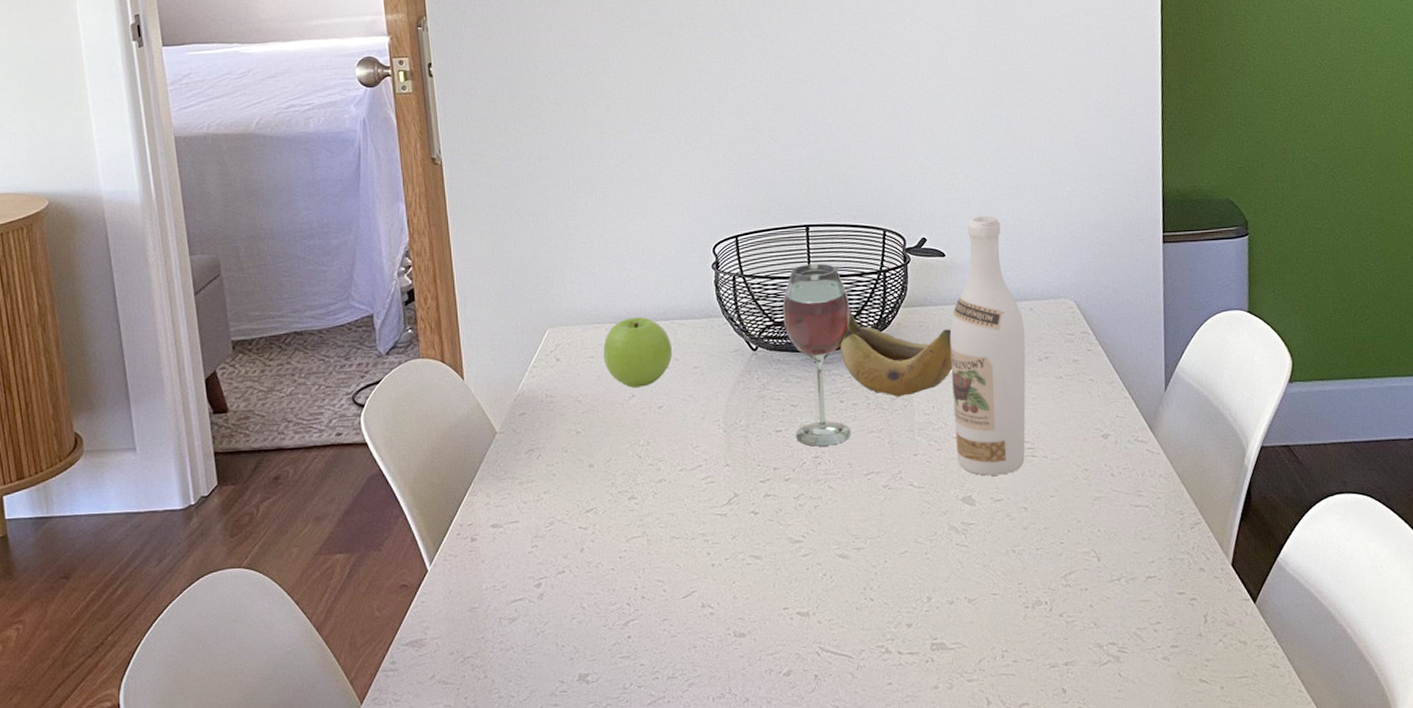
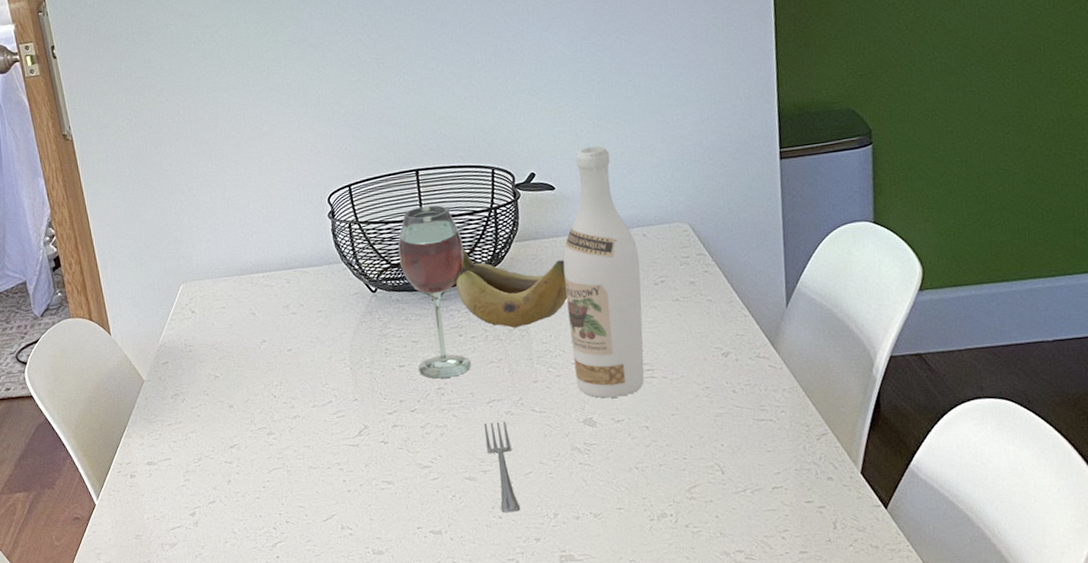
apple: present [603,317,673,388] -> none [233,267,298,334]
fork: none [860,495,894,595] -> present [484,421,521,513]

